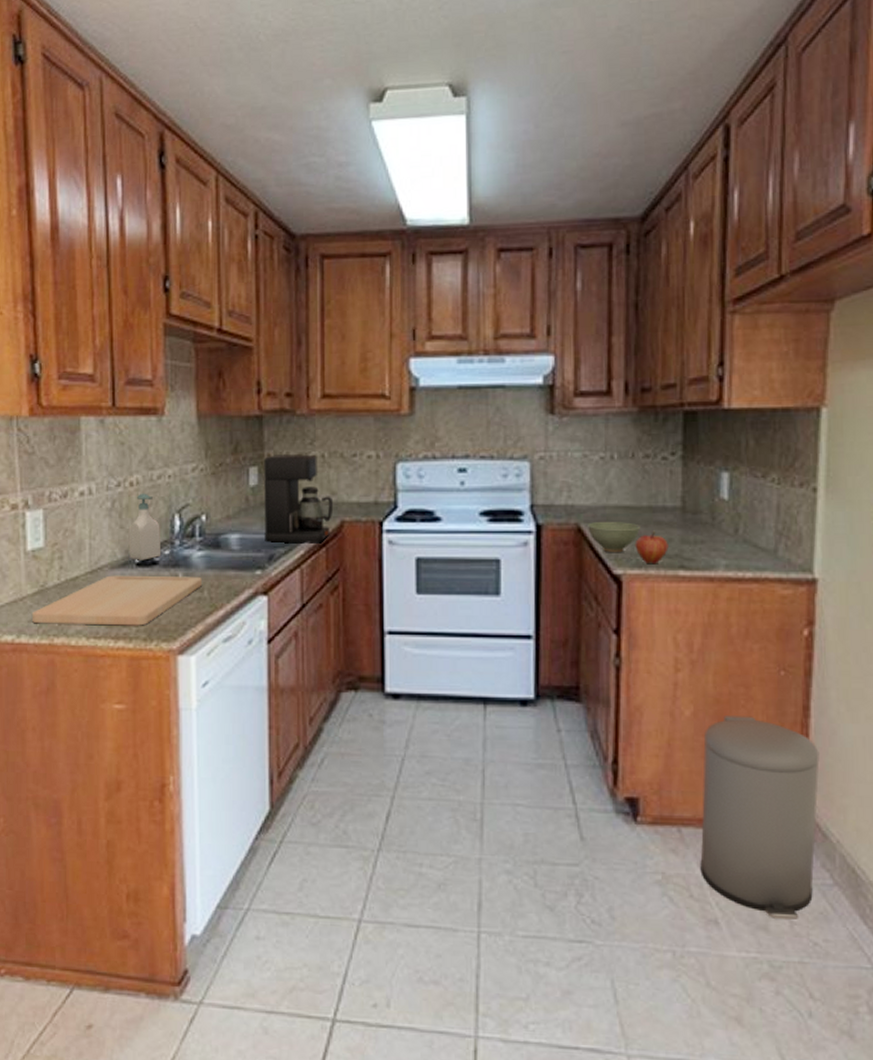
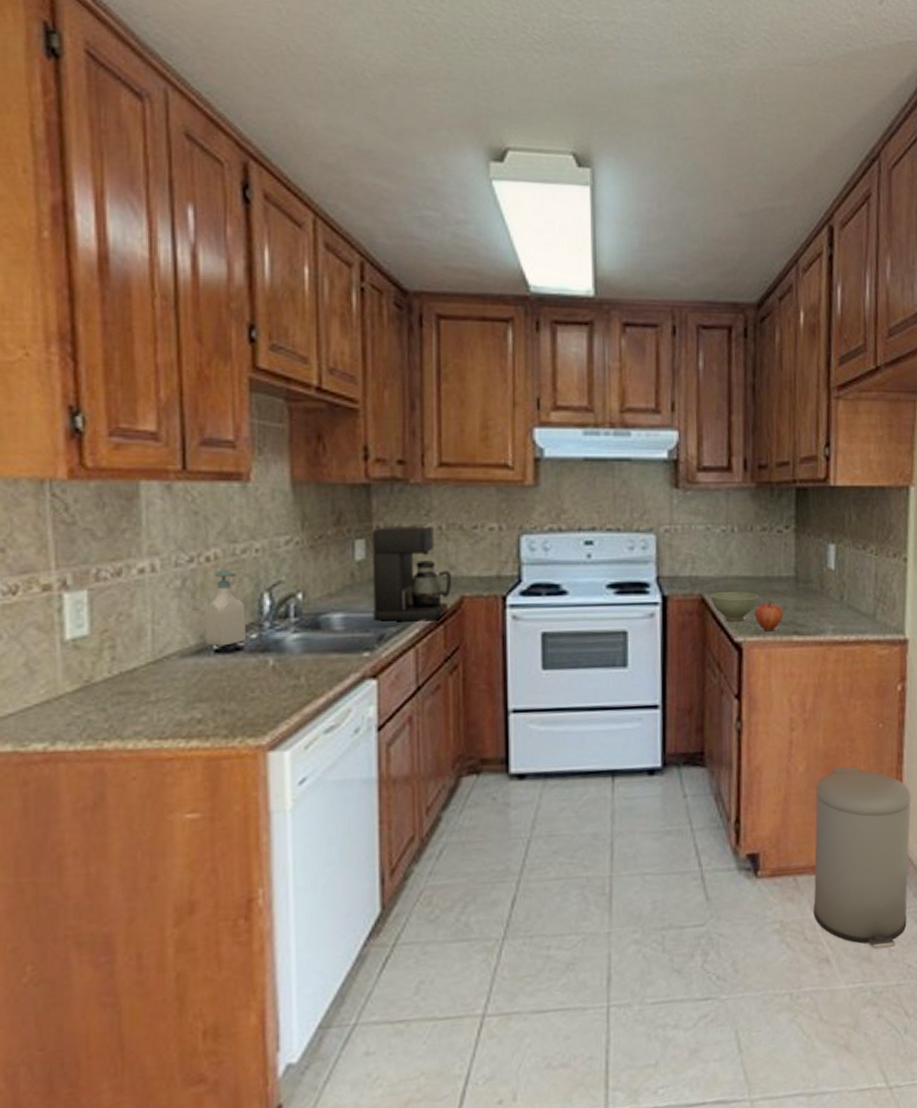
cutting board: present [31,575,202,626] -> none [71,662,298,727]

